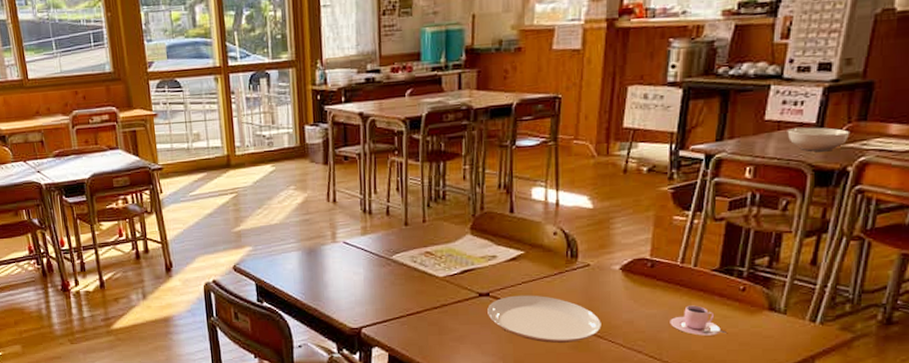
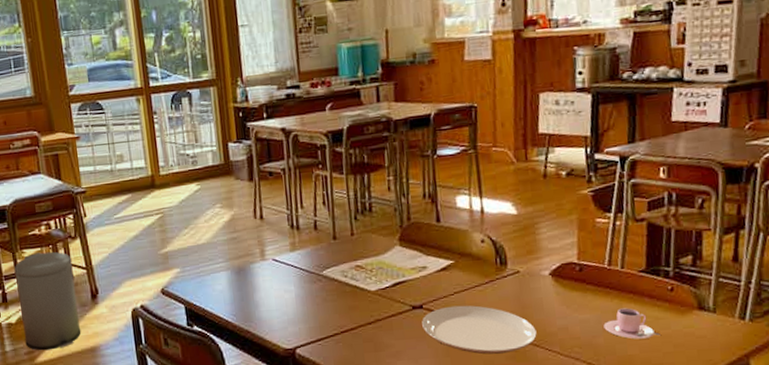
pedal bin: none [93,225,155,318] -> present [15,251,81,351]
bowl: present [787,127,851,152] -> none [694,126,753,150]

